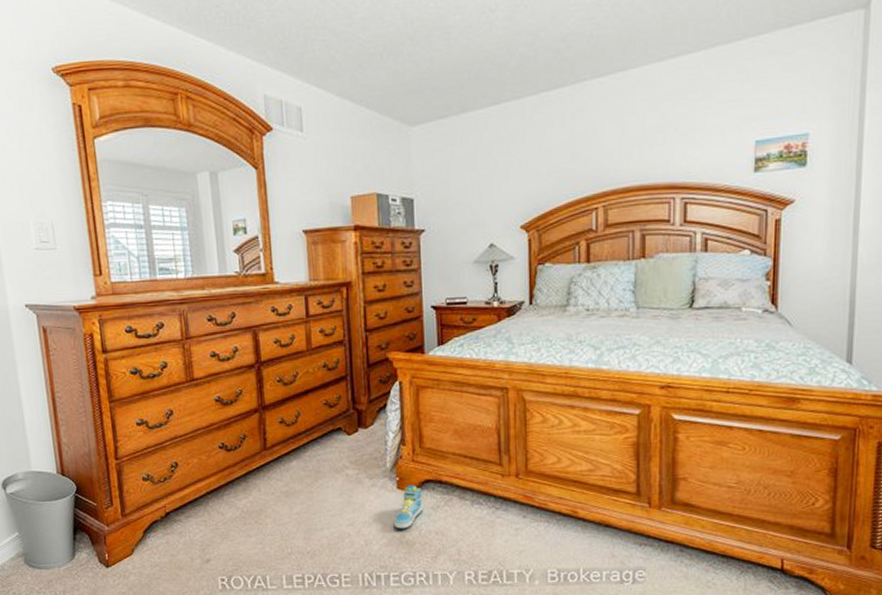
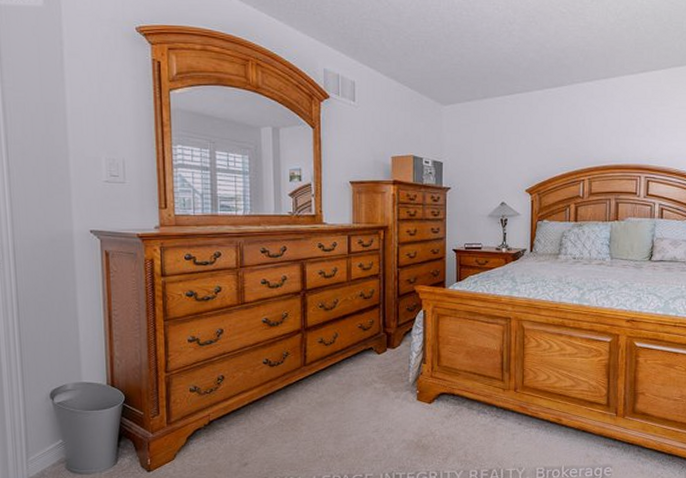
sneaker: present [393,484,424,529] -> none [412,396,438,434]

